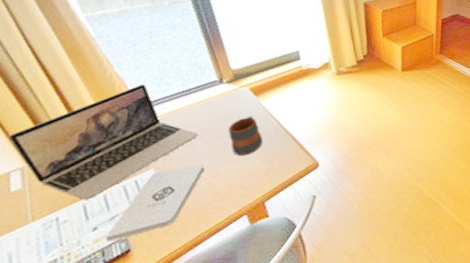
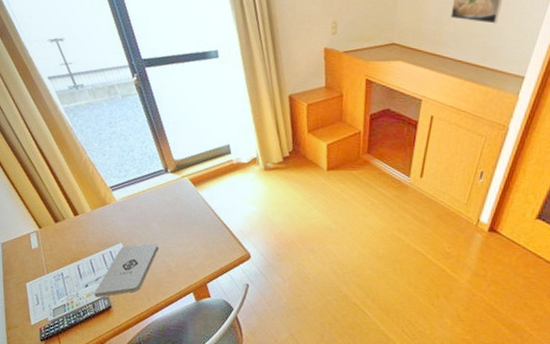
laptop: present [8,84,199,200] -> none [26,170,153,263]
mug: present [228,116,264,156] -> none [174,204,203,241]

